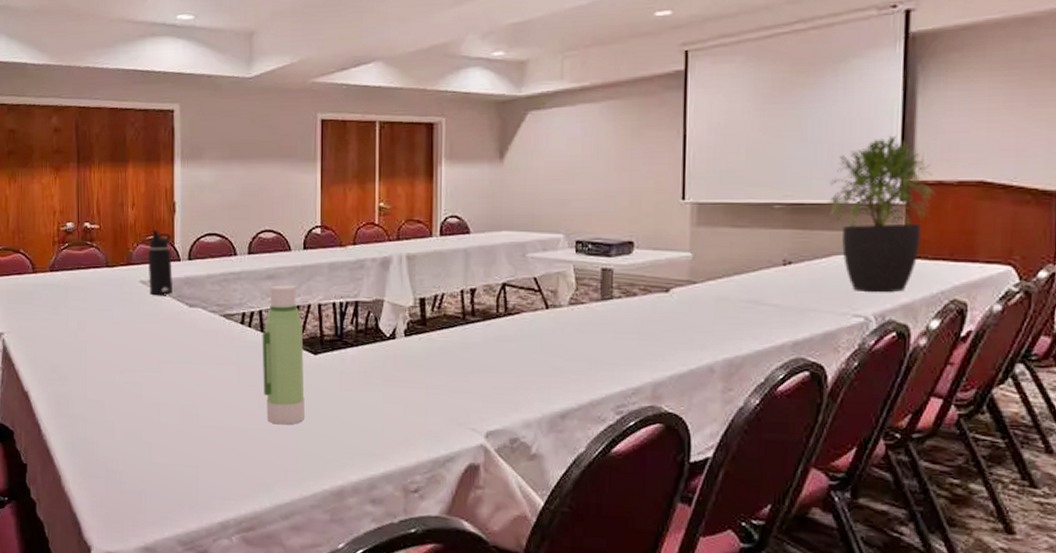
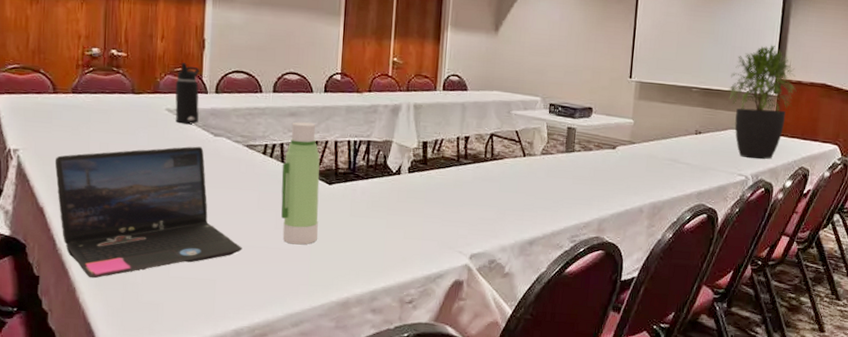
laptop: none [36,319,224,466] -> present [54,146,242,279]

